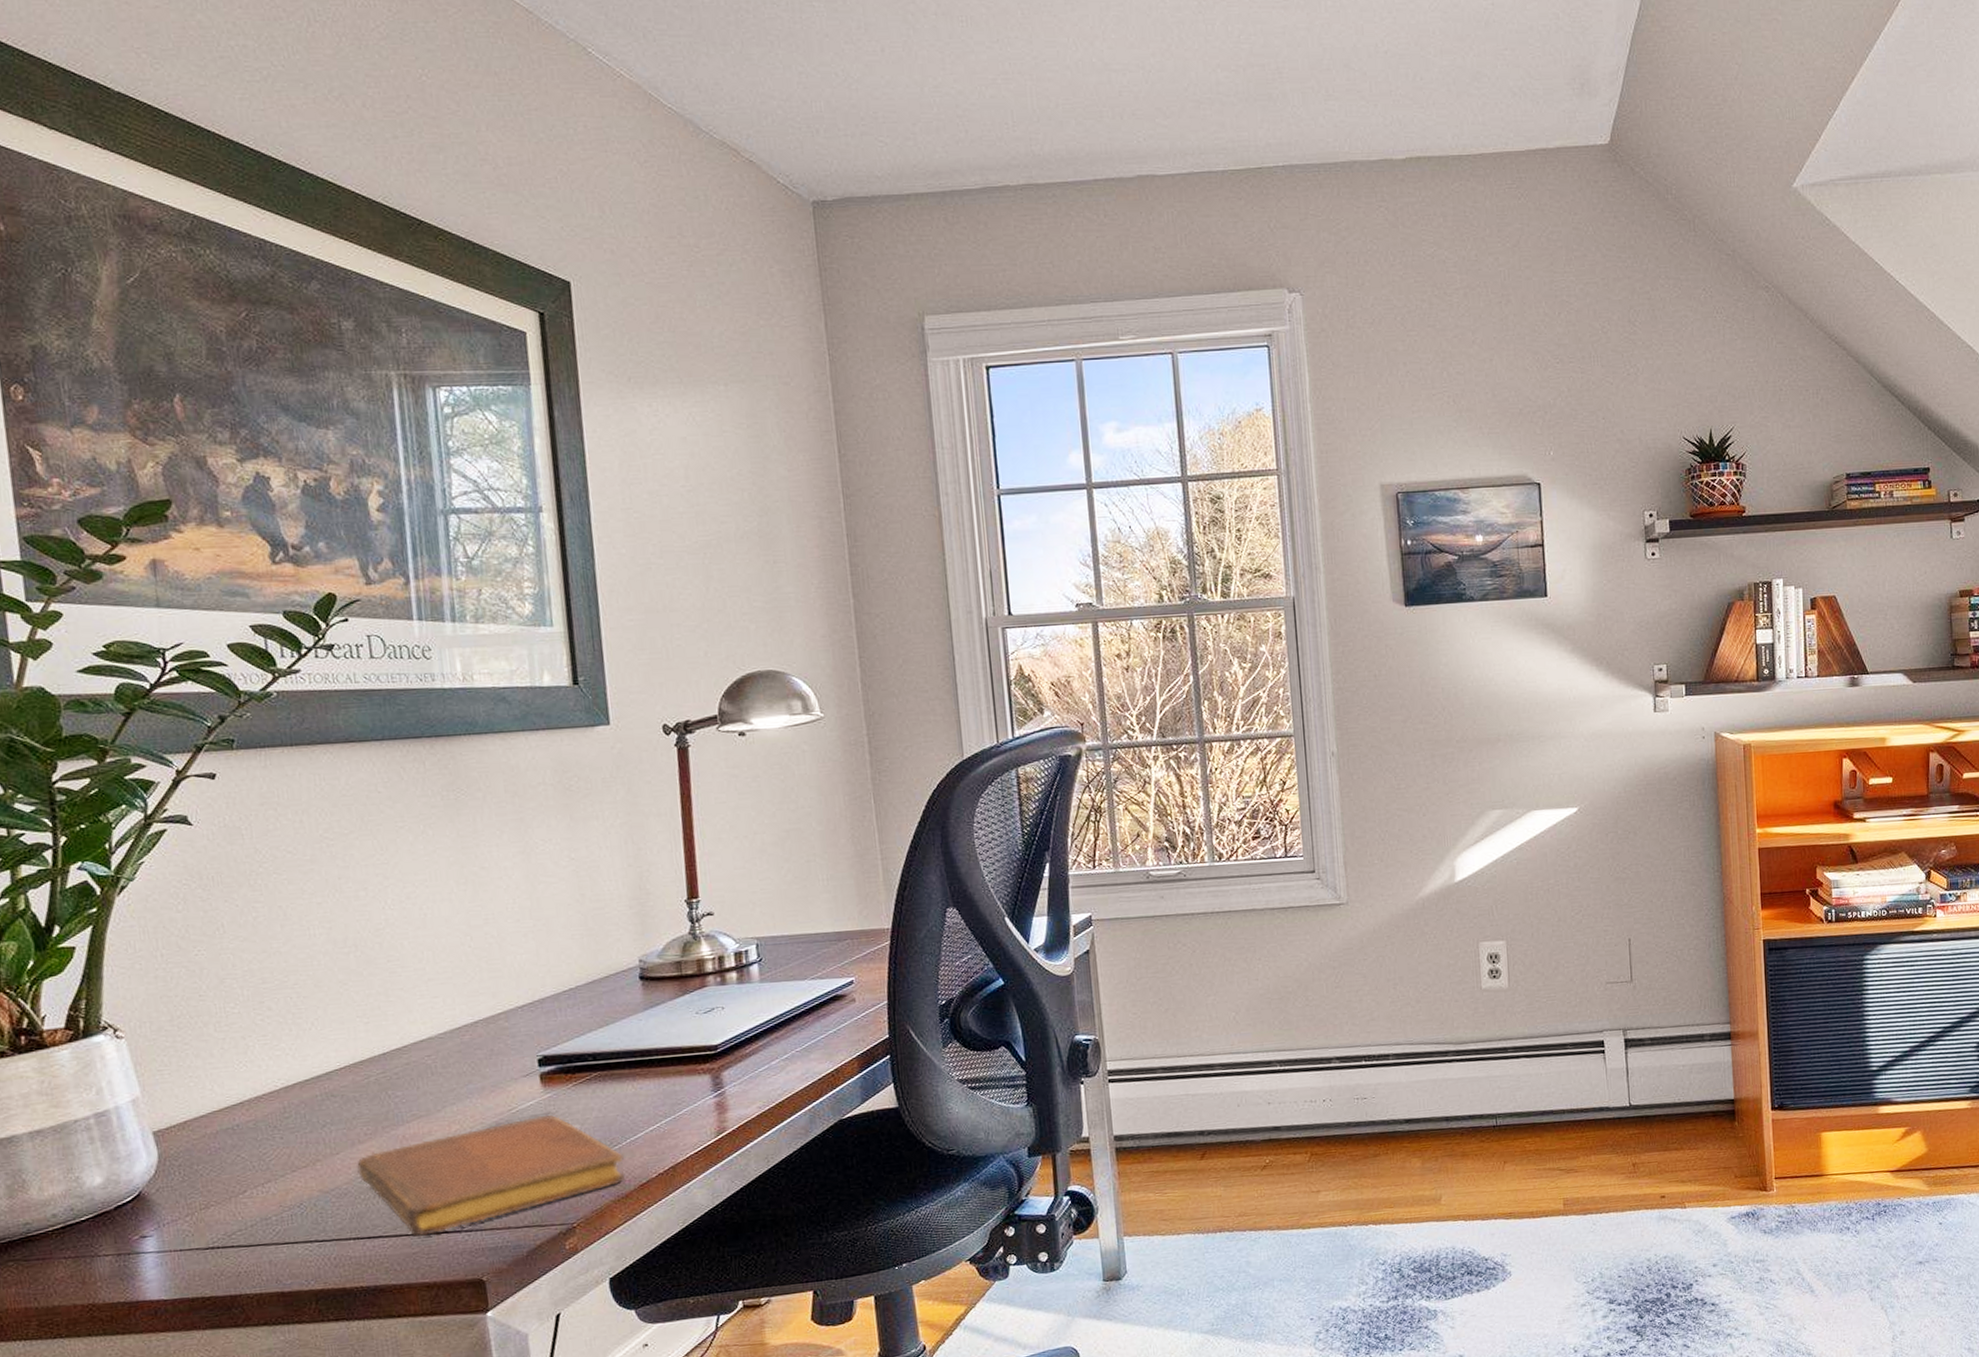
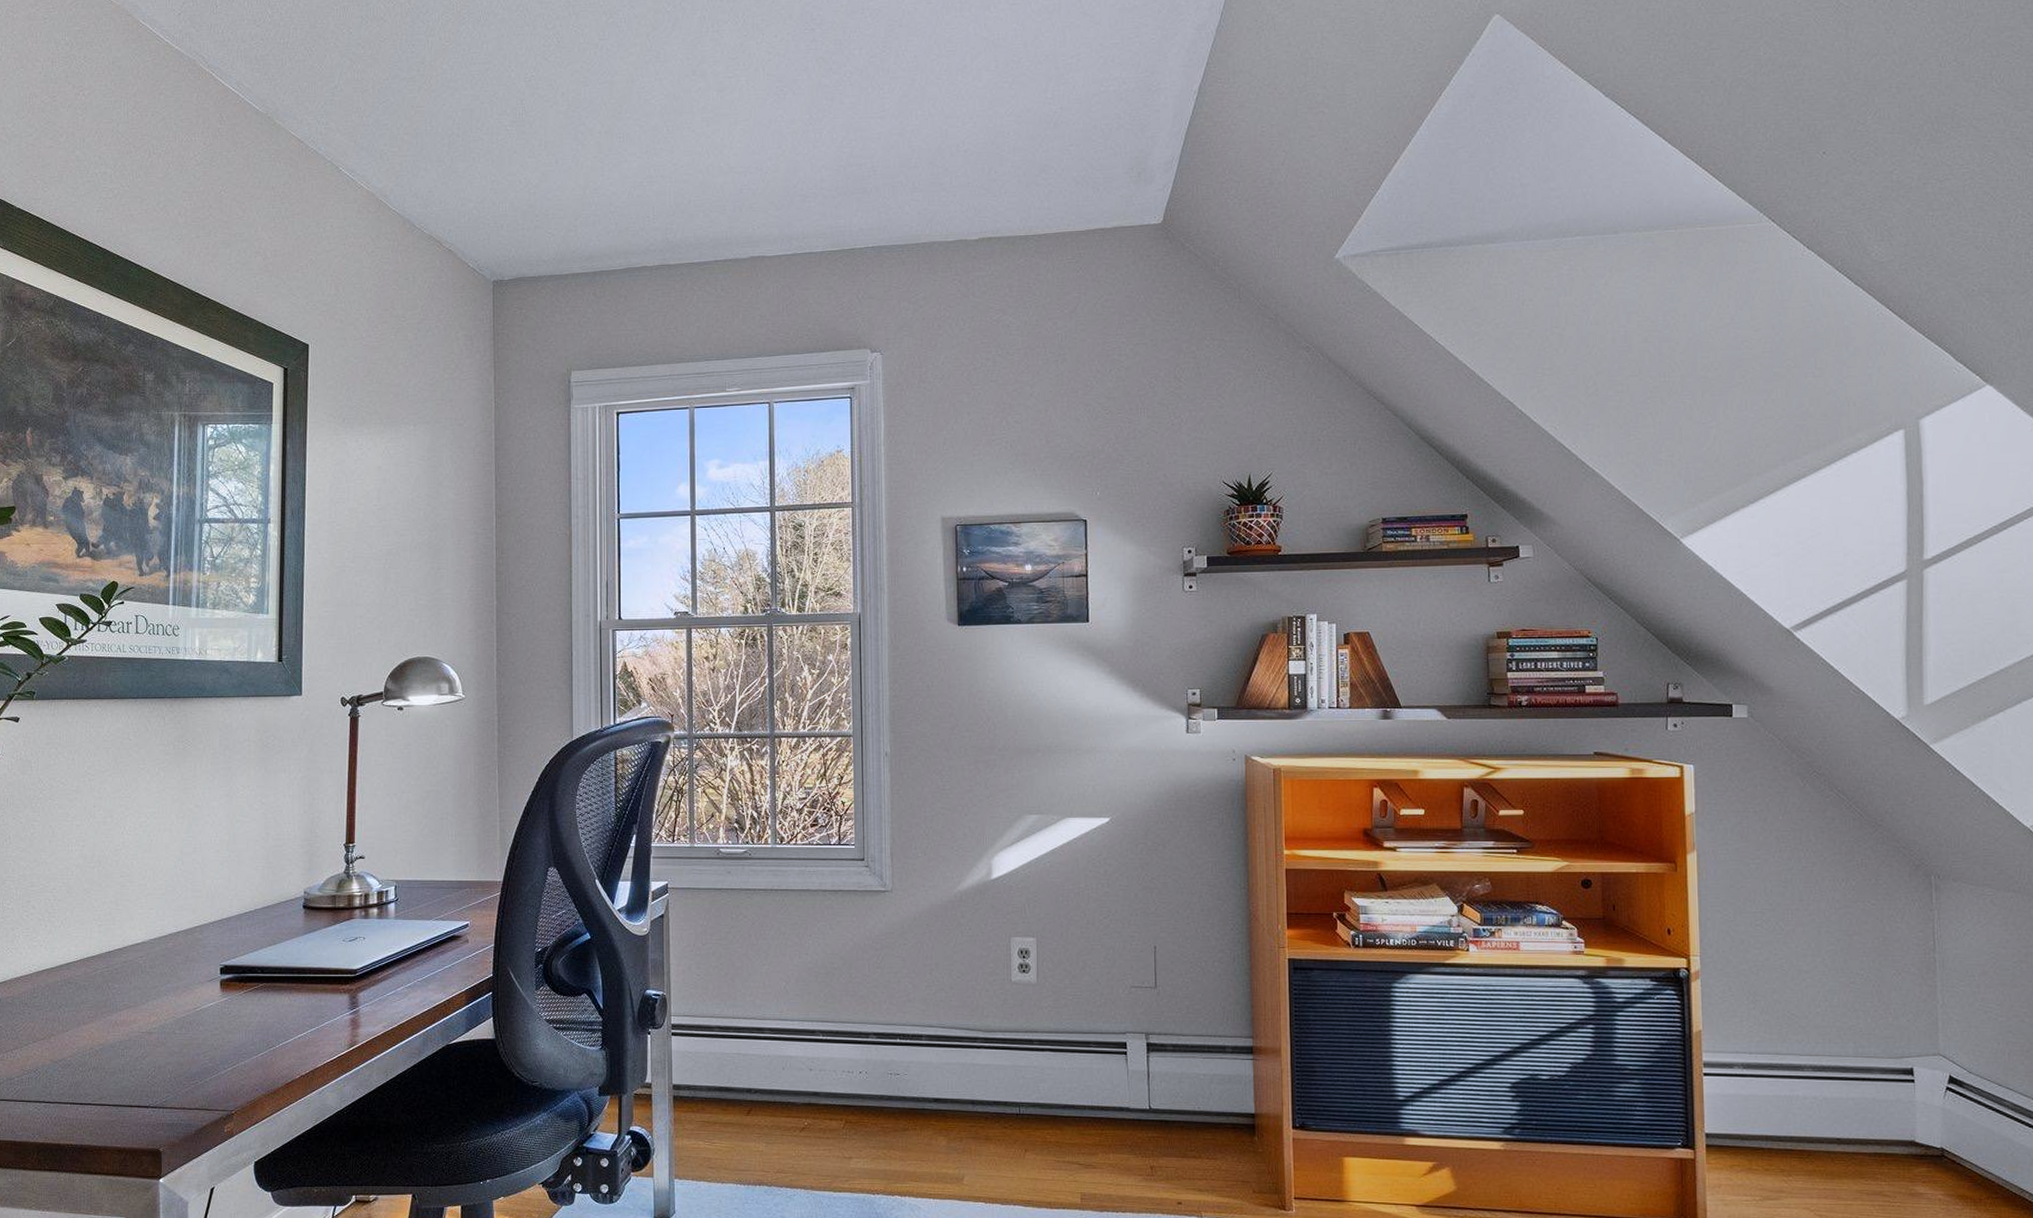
notebook: present [357,1115,625,1237] -> none [80,1016,276,1107]

